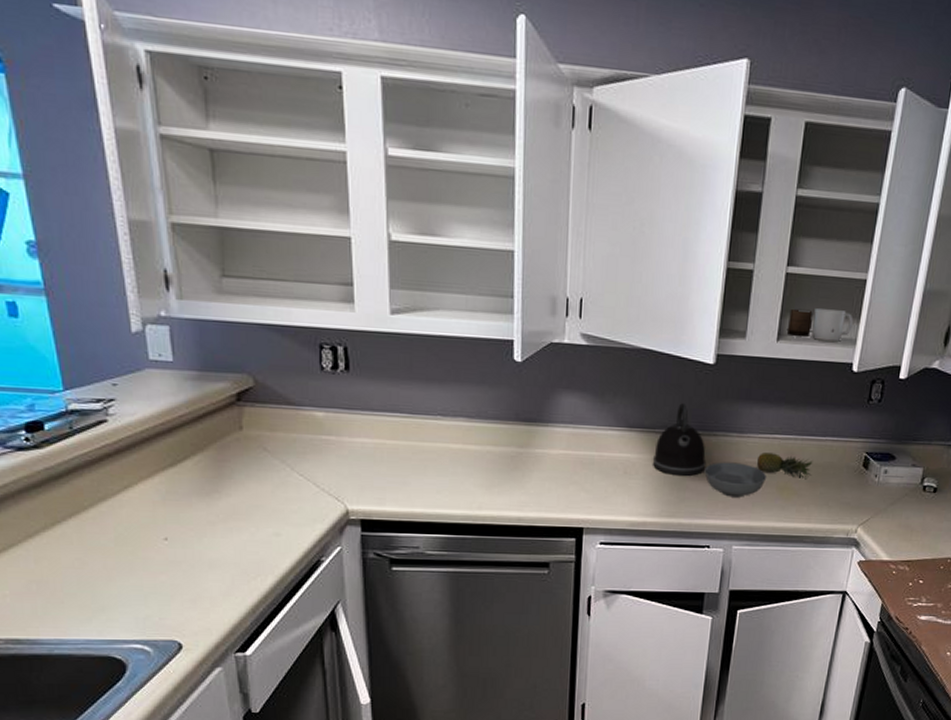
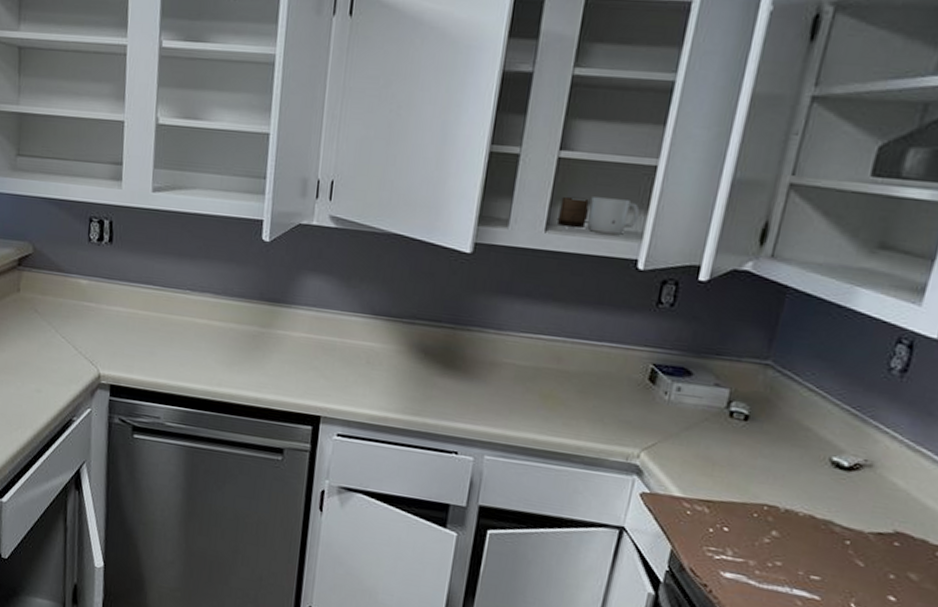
kettle: present [652,403,707,476] -> none [398,293,458,373]
bowl: present [704,462,767,498] -> none [455,360,529,402]
fruit: present [756,452,813,480] -> none [516,353,586,389]

